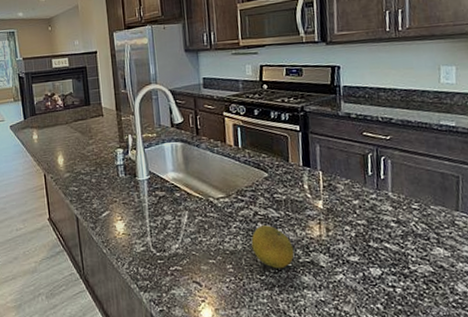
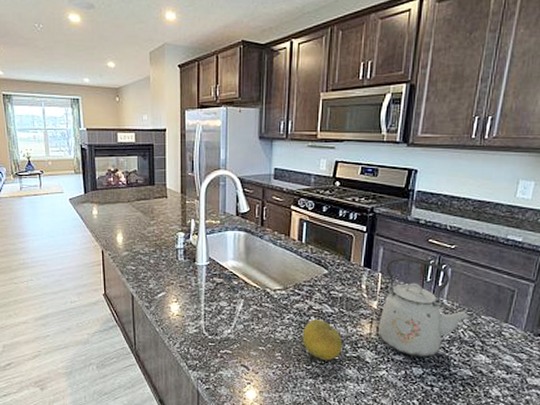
kettle: none [325,152,422,257] -> present [379,256,473,358]

